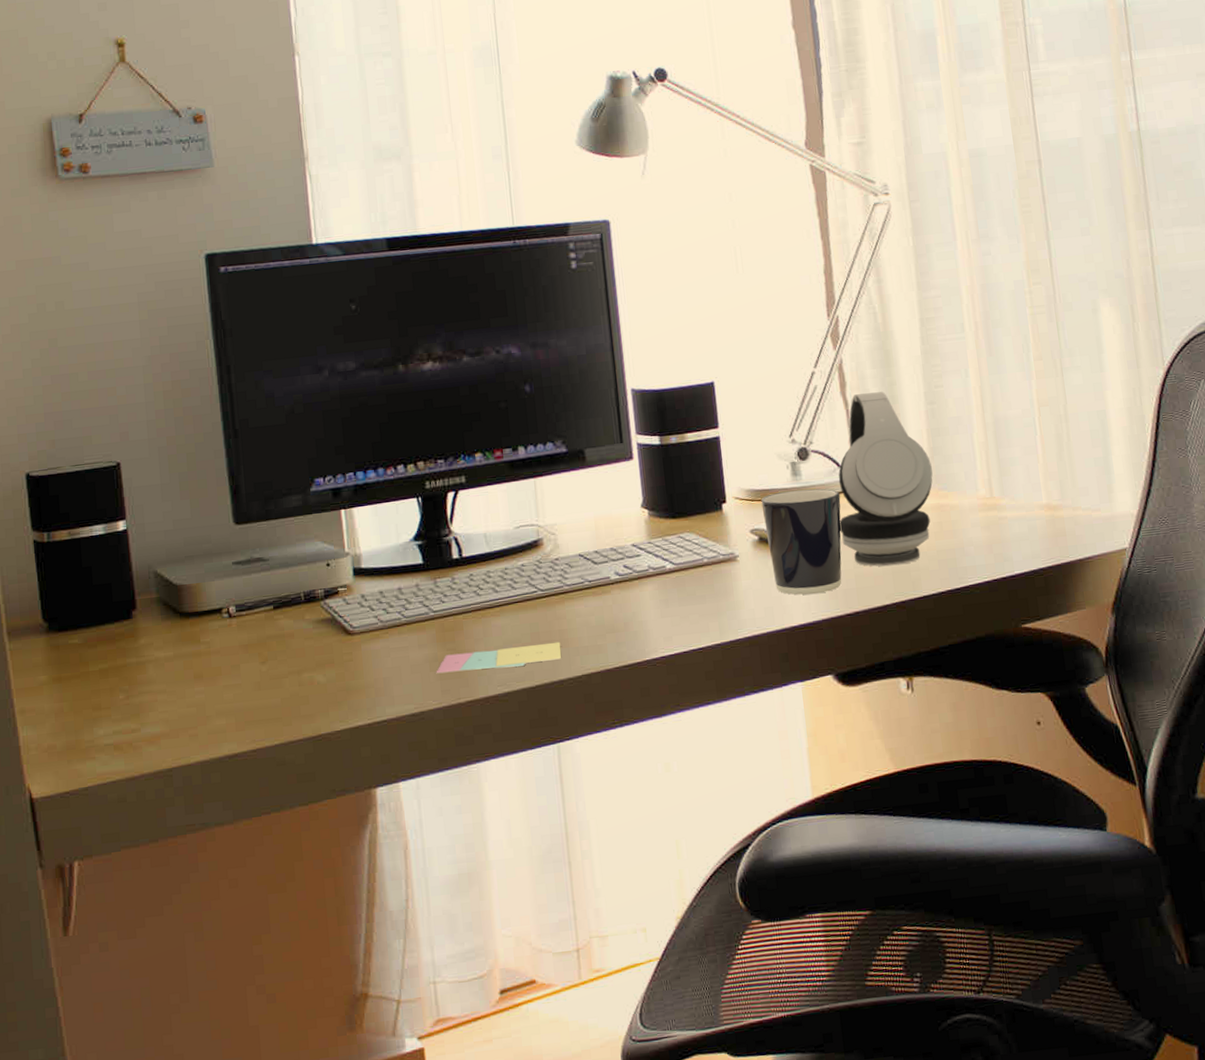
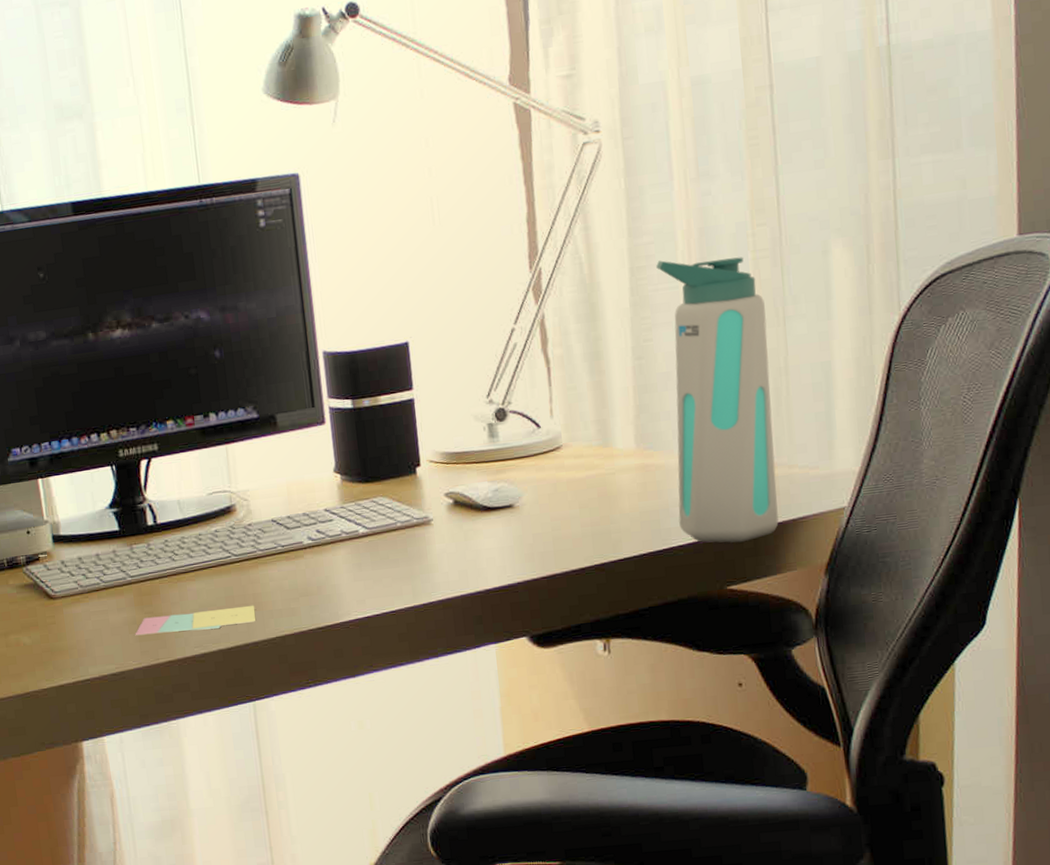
mug: present [761,488,842,595] -> none [456,450,540,558]
headphones: present [838,391,933,567] -> none [537,347,638,529]
water bottle: none [944,312,1067,582] -> present [656,257,779,543]

